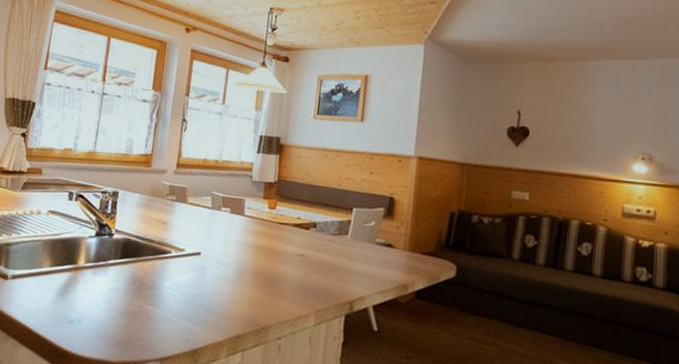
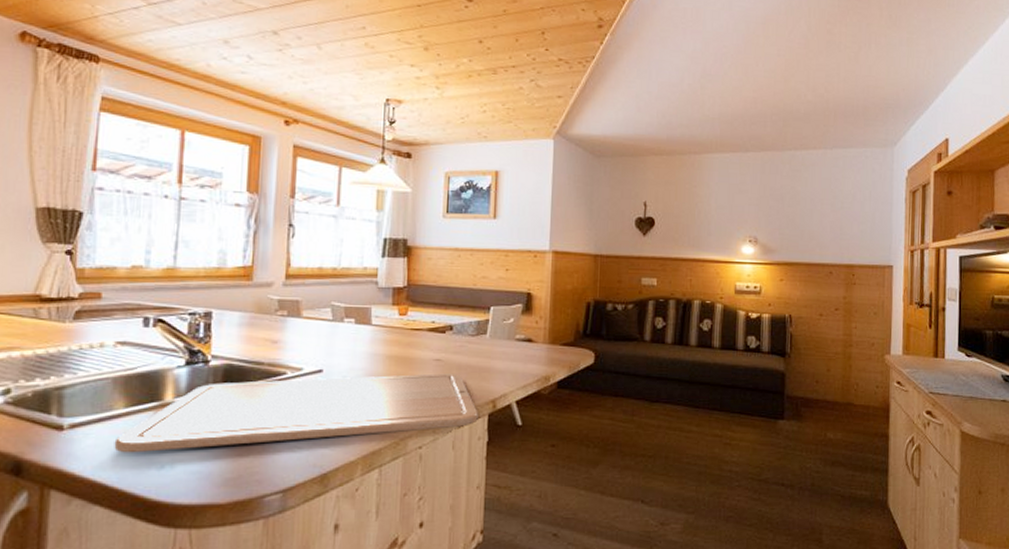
chopping board: none [40,254,336,324] -> present [114,373,478,453]

